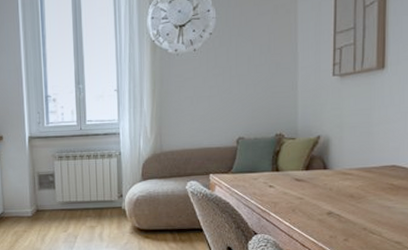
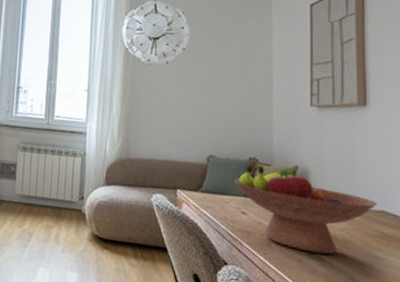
fruit bowl: none [261,140,389,212] -> present [234,165,377,255]

